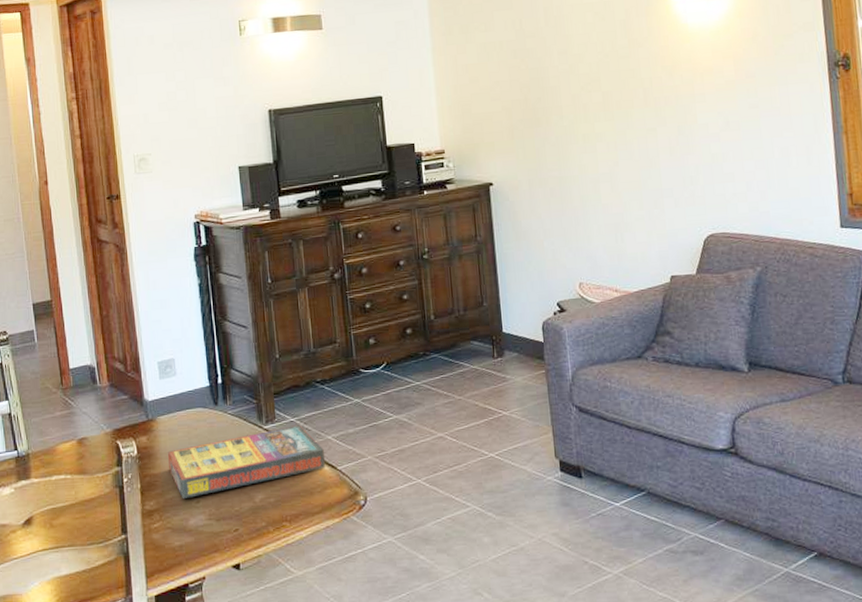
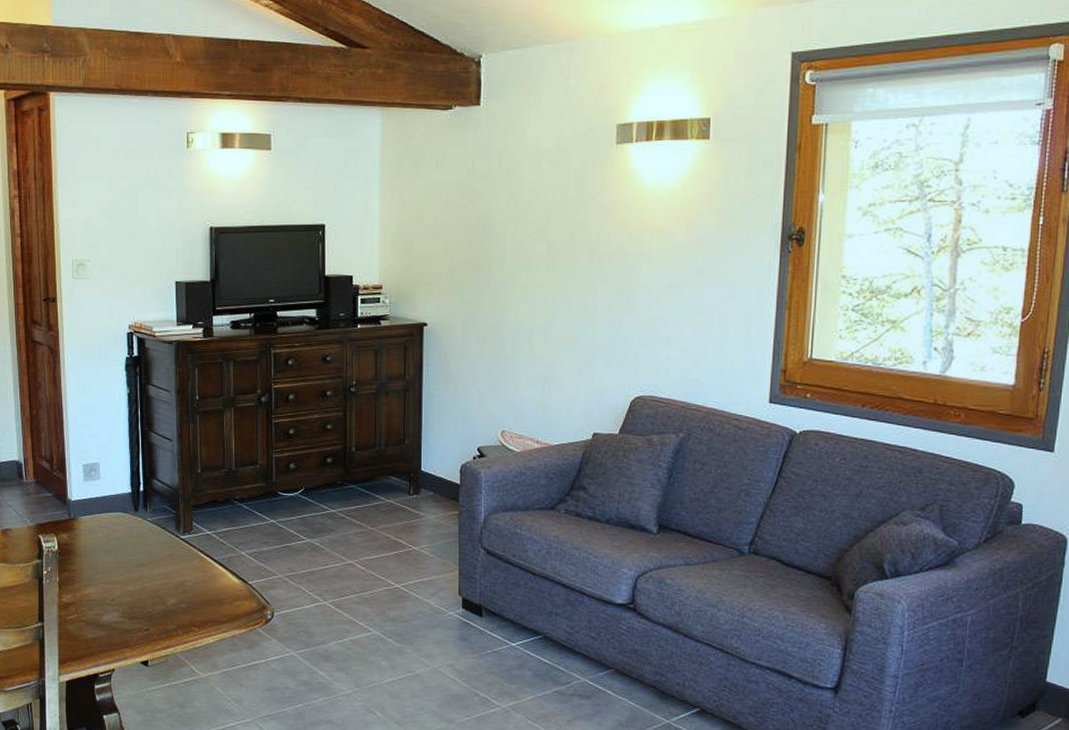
game compilation box: present [167,425,326,500] -> none [86,538,238,596]

